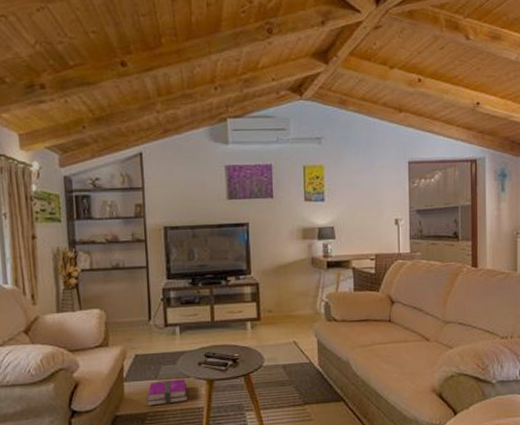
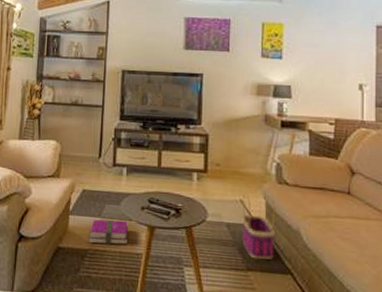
basket: none [295,331,328,394] -> present [242,191,277,260]

